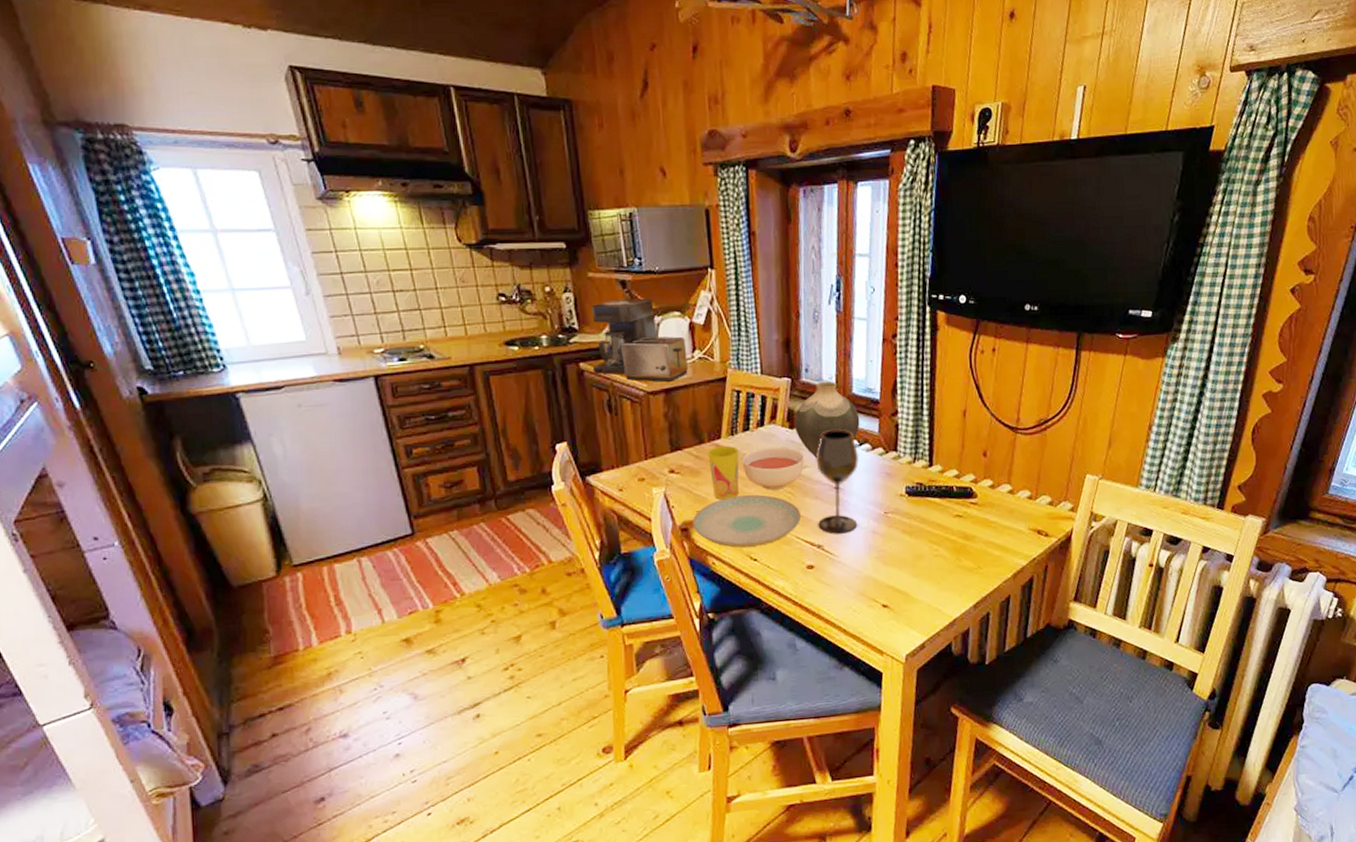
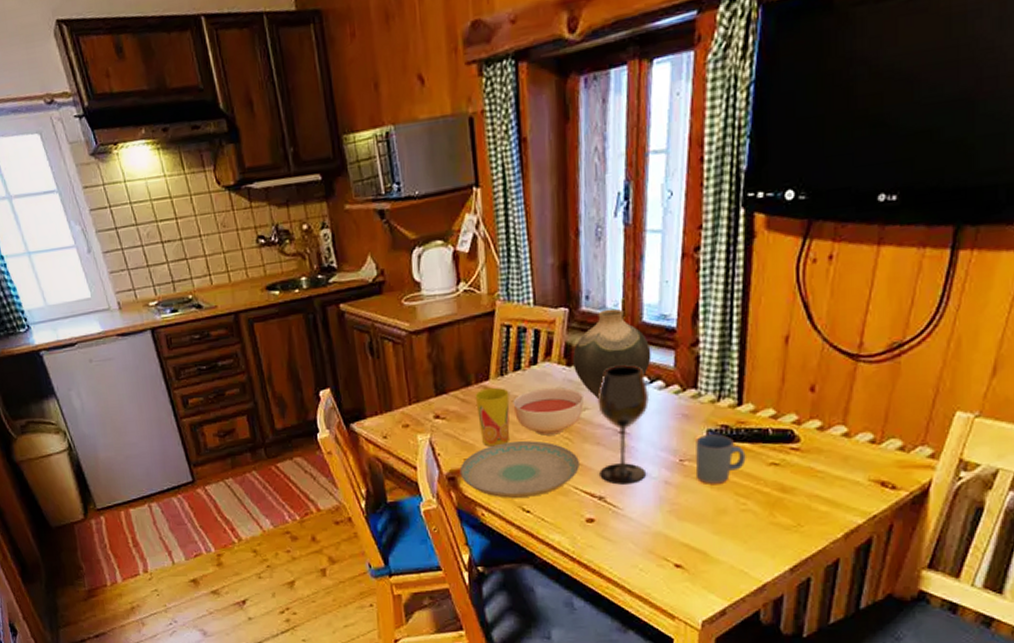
coffee maker: present [591,298,657,375] -> none [349,227,419,315]
toaster: present [620,336,688,382] -> none [380,268,453,320]
mug: none [897,490,937,533] -> present [695,434,746,484]

